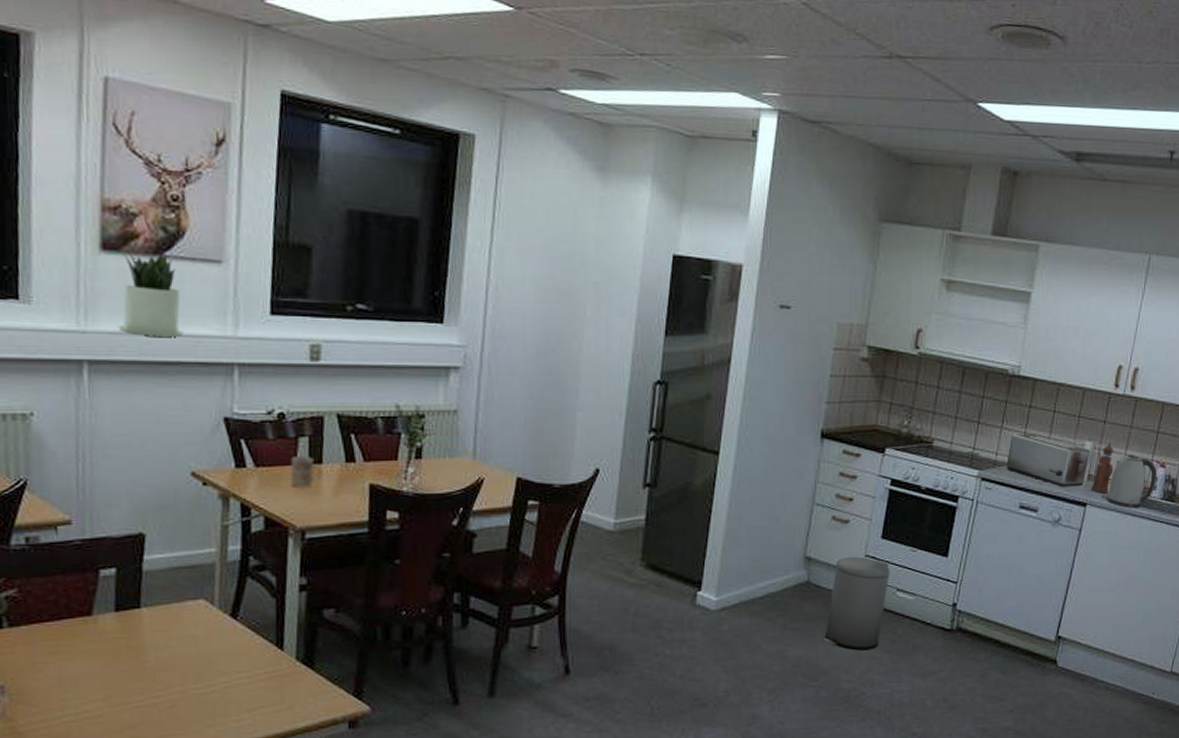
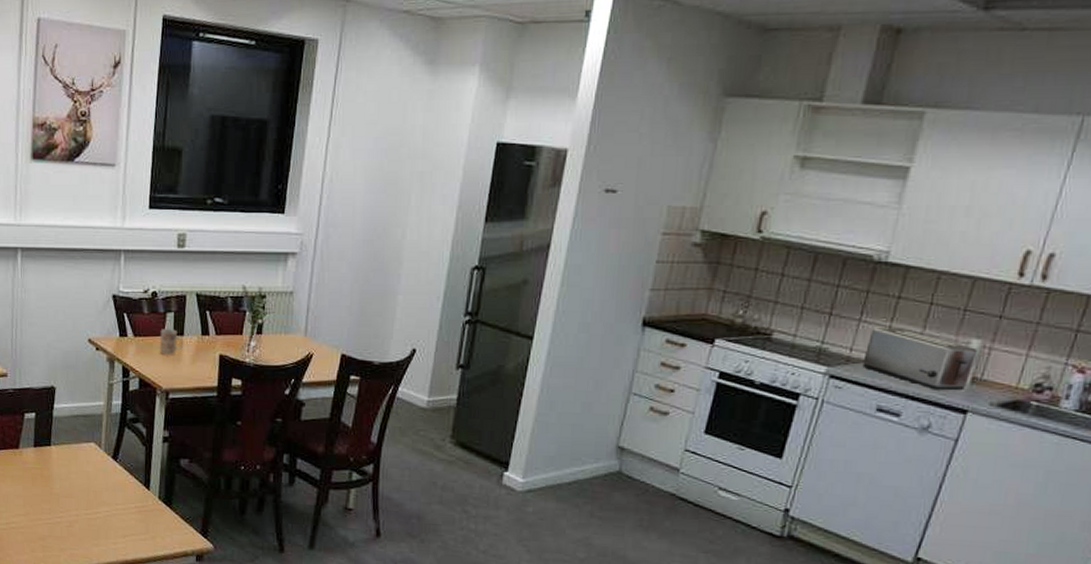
planter: present [117,250,184,338] -> none [41,158,87,229]
pedal bin: present [823,556,890,651] -> none [632,449,712,548]
coffeepot: present [1091,443,1114,494] -> none [974,342,1011,400]
kettle: present [1106,455,1158,509] -> none [996,356,1073,421]

